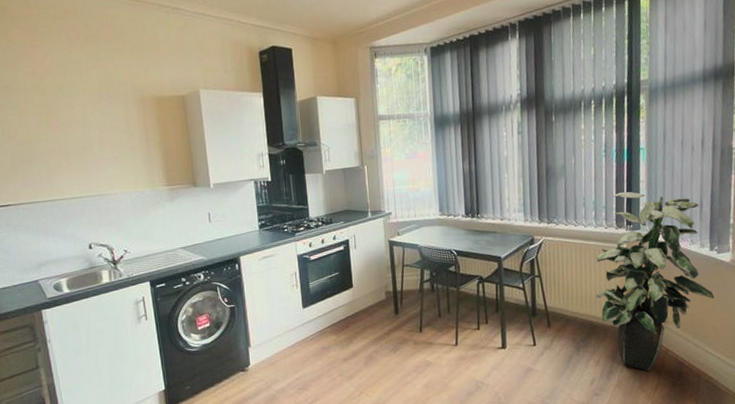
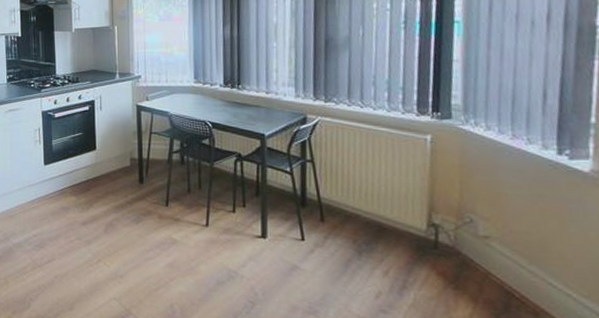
indoor plant: present [595,191,714,371] -> none [385,71,563,296]

